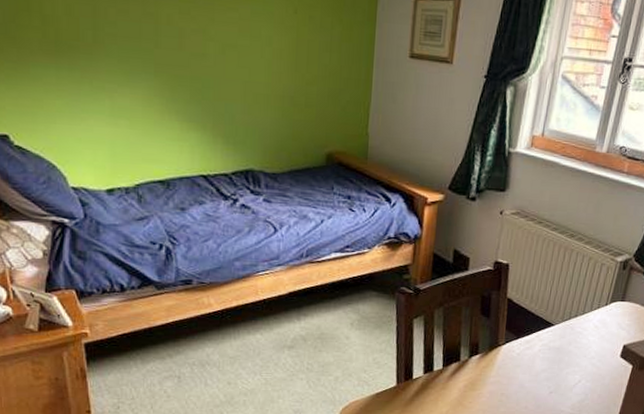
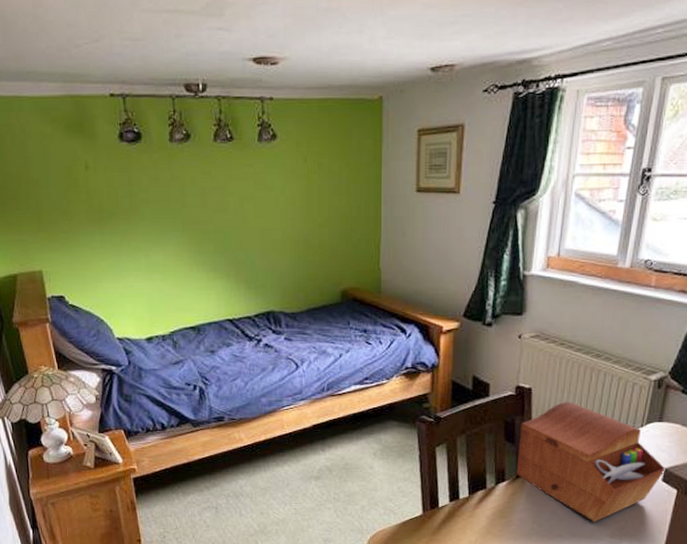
sewing box: none [489,278,625,395] -> present [516,401,667,522]

